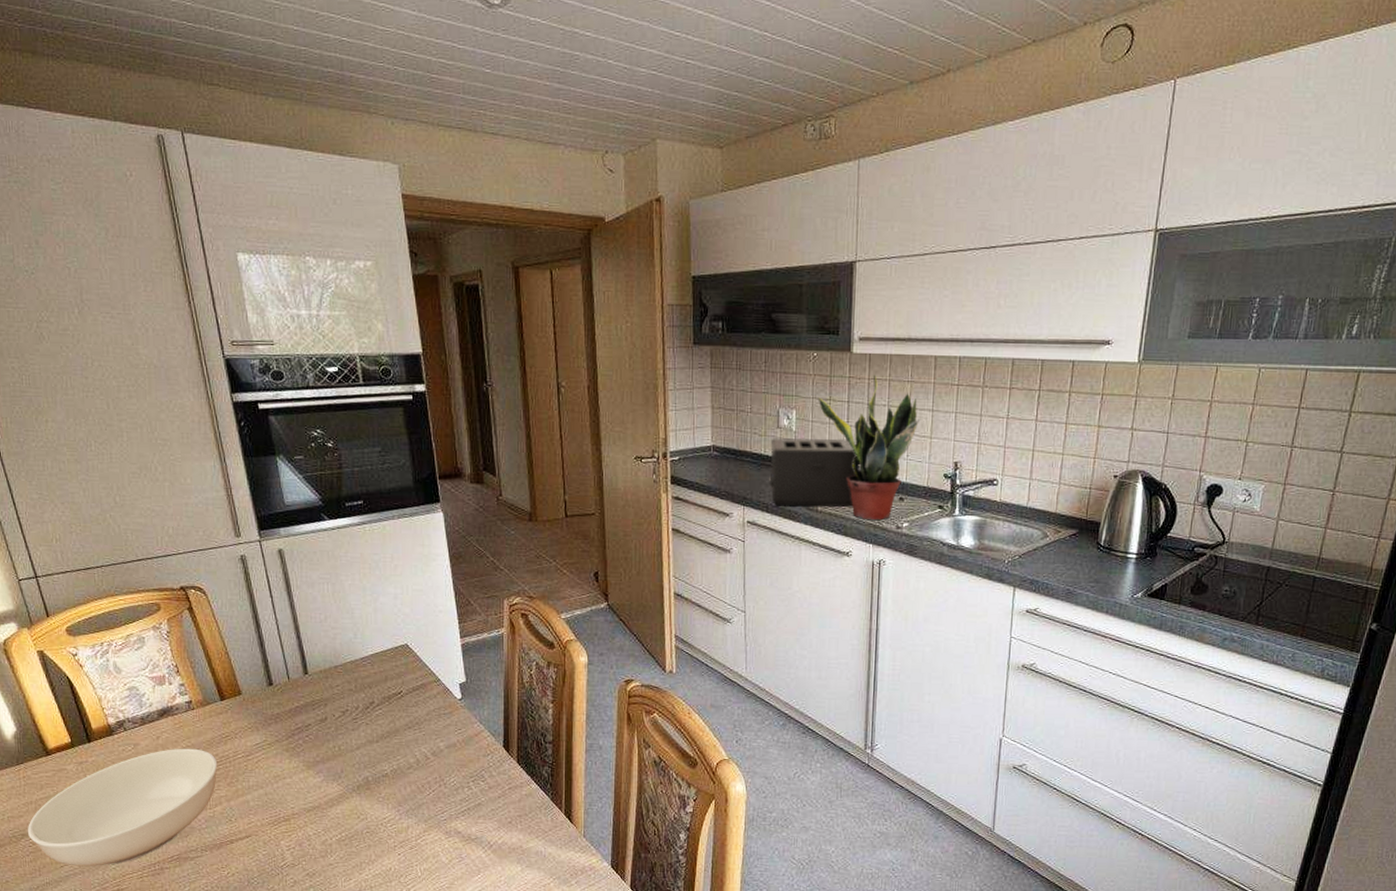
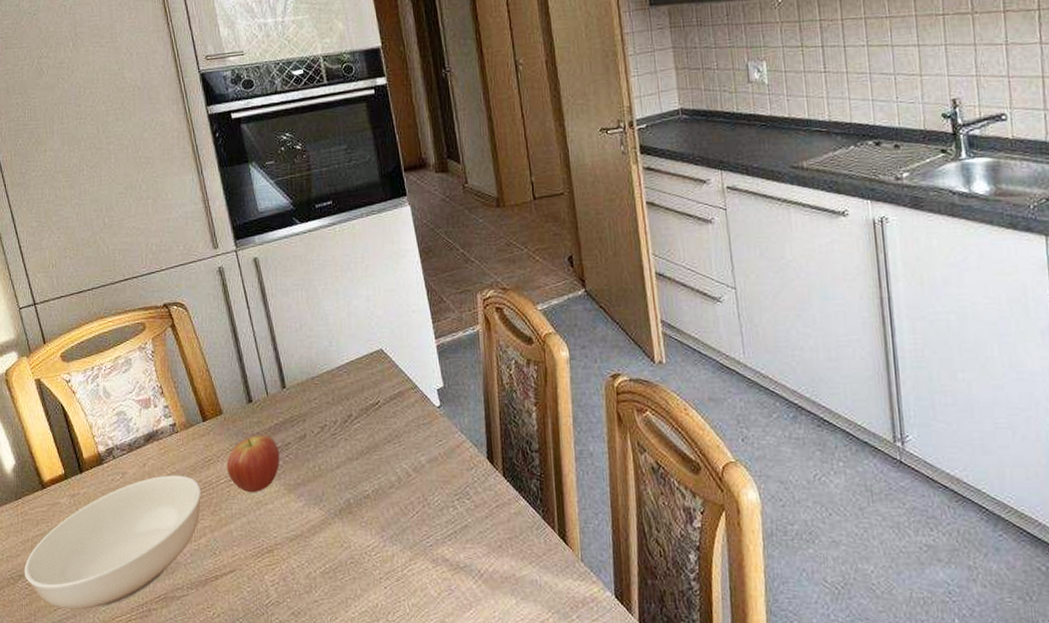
fruit: none [244,715,300,768] -> present [226,435,280,493]
toaster: present [769,437,859,507] -> none [743,86,844,167]
potted plant: present [817,374,919,521] -> none [788,14,905,174]

